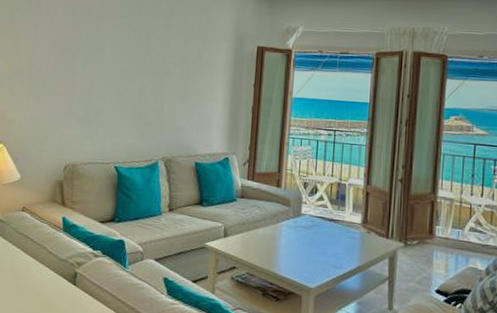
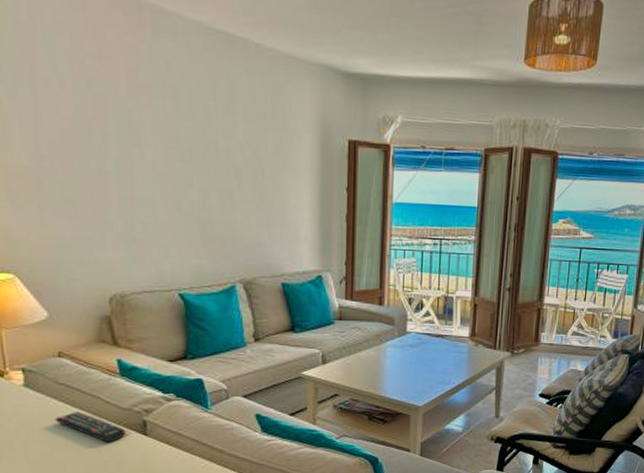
remote control: none [12,258,60,288] -> present [56,411,125,443]

